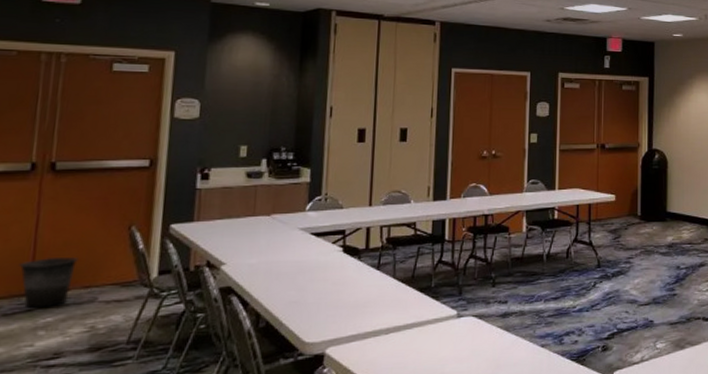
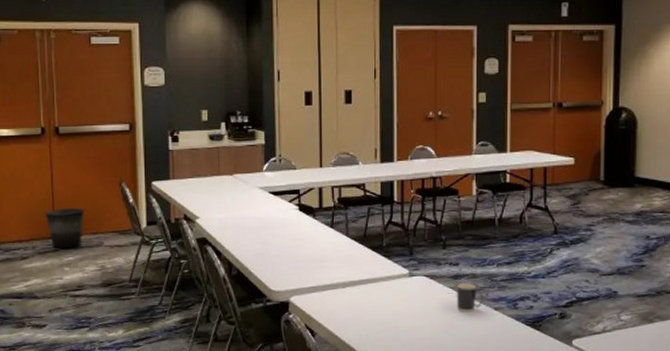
mug: none [504,320,530,352] -> present [456,282,483,313]

